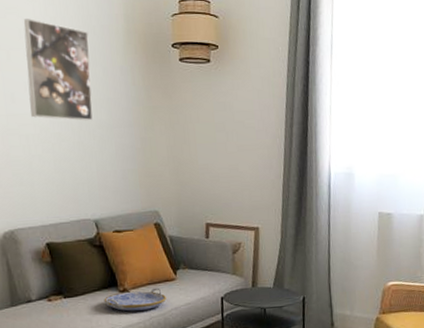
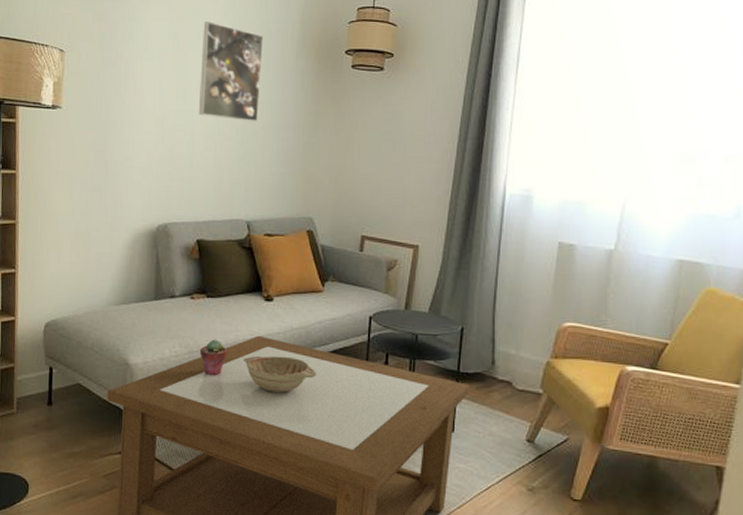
serving tray: present [104,287,166,312] -> none [246,298,311,320]

